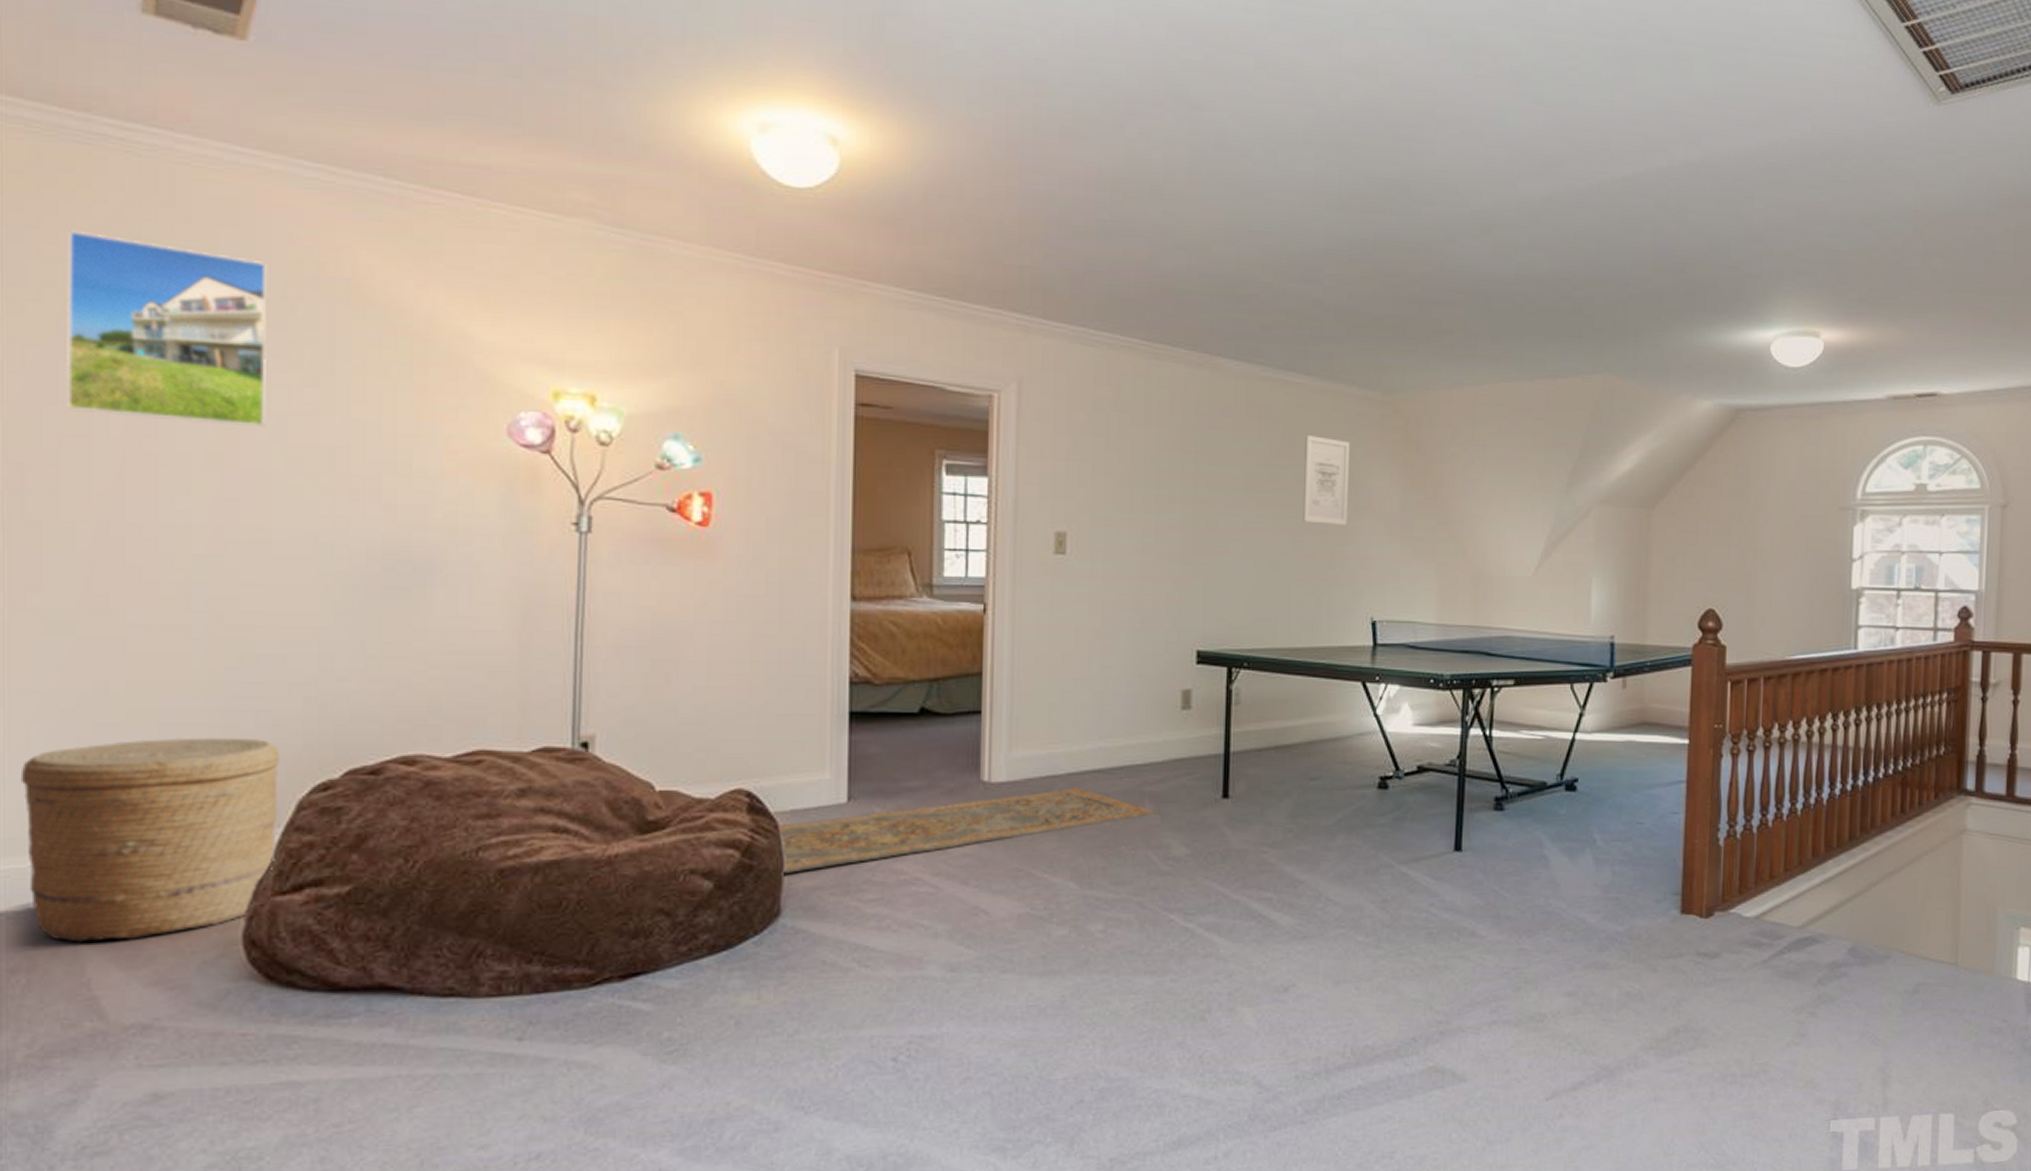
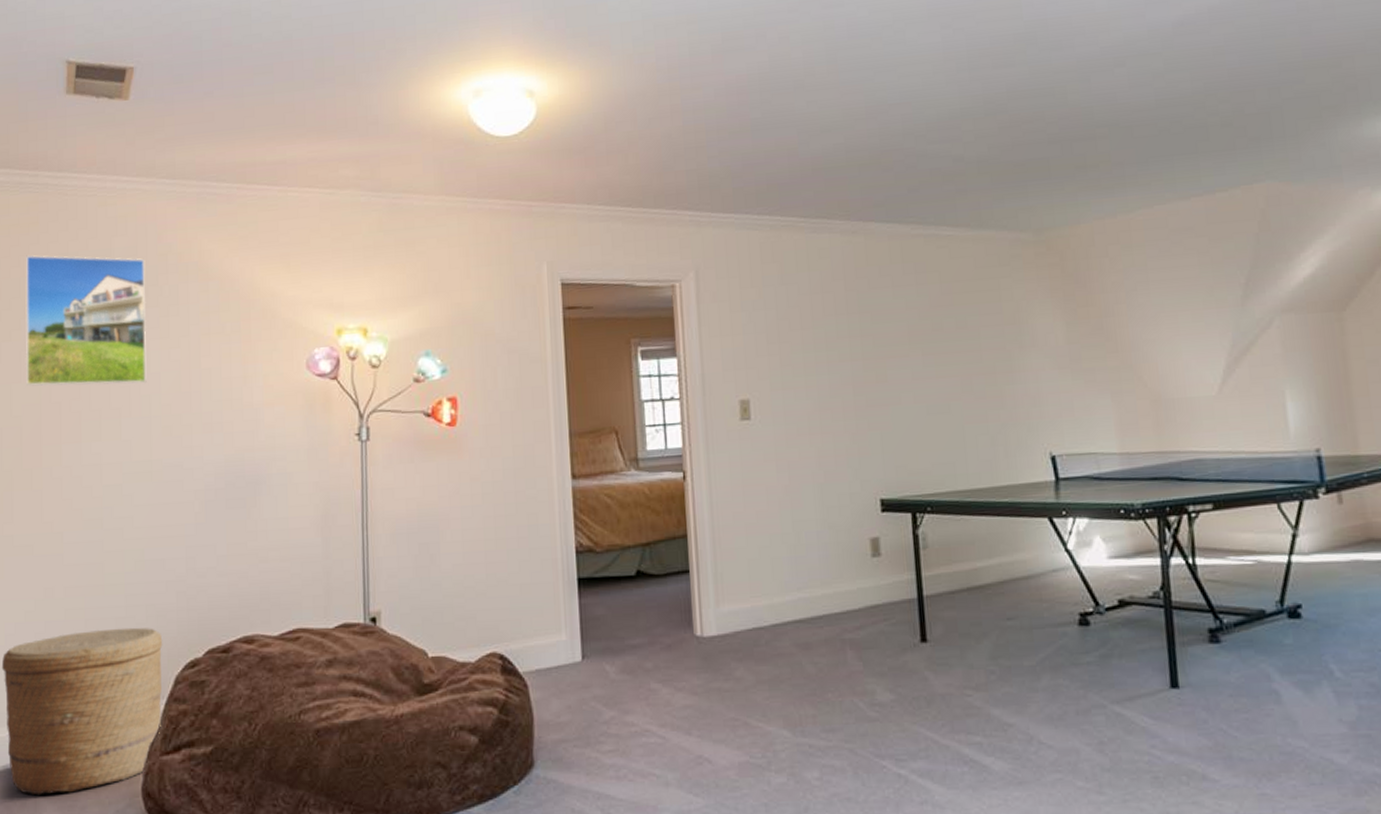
rug: present [777,786,1159,875] -> none [526,637,861,729]
wall art: present [1303,435,1349,525] -> none [962,282,1014,366]

